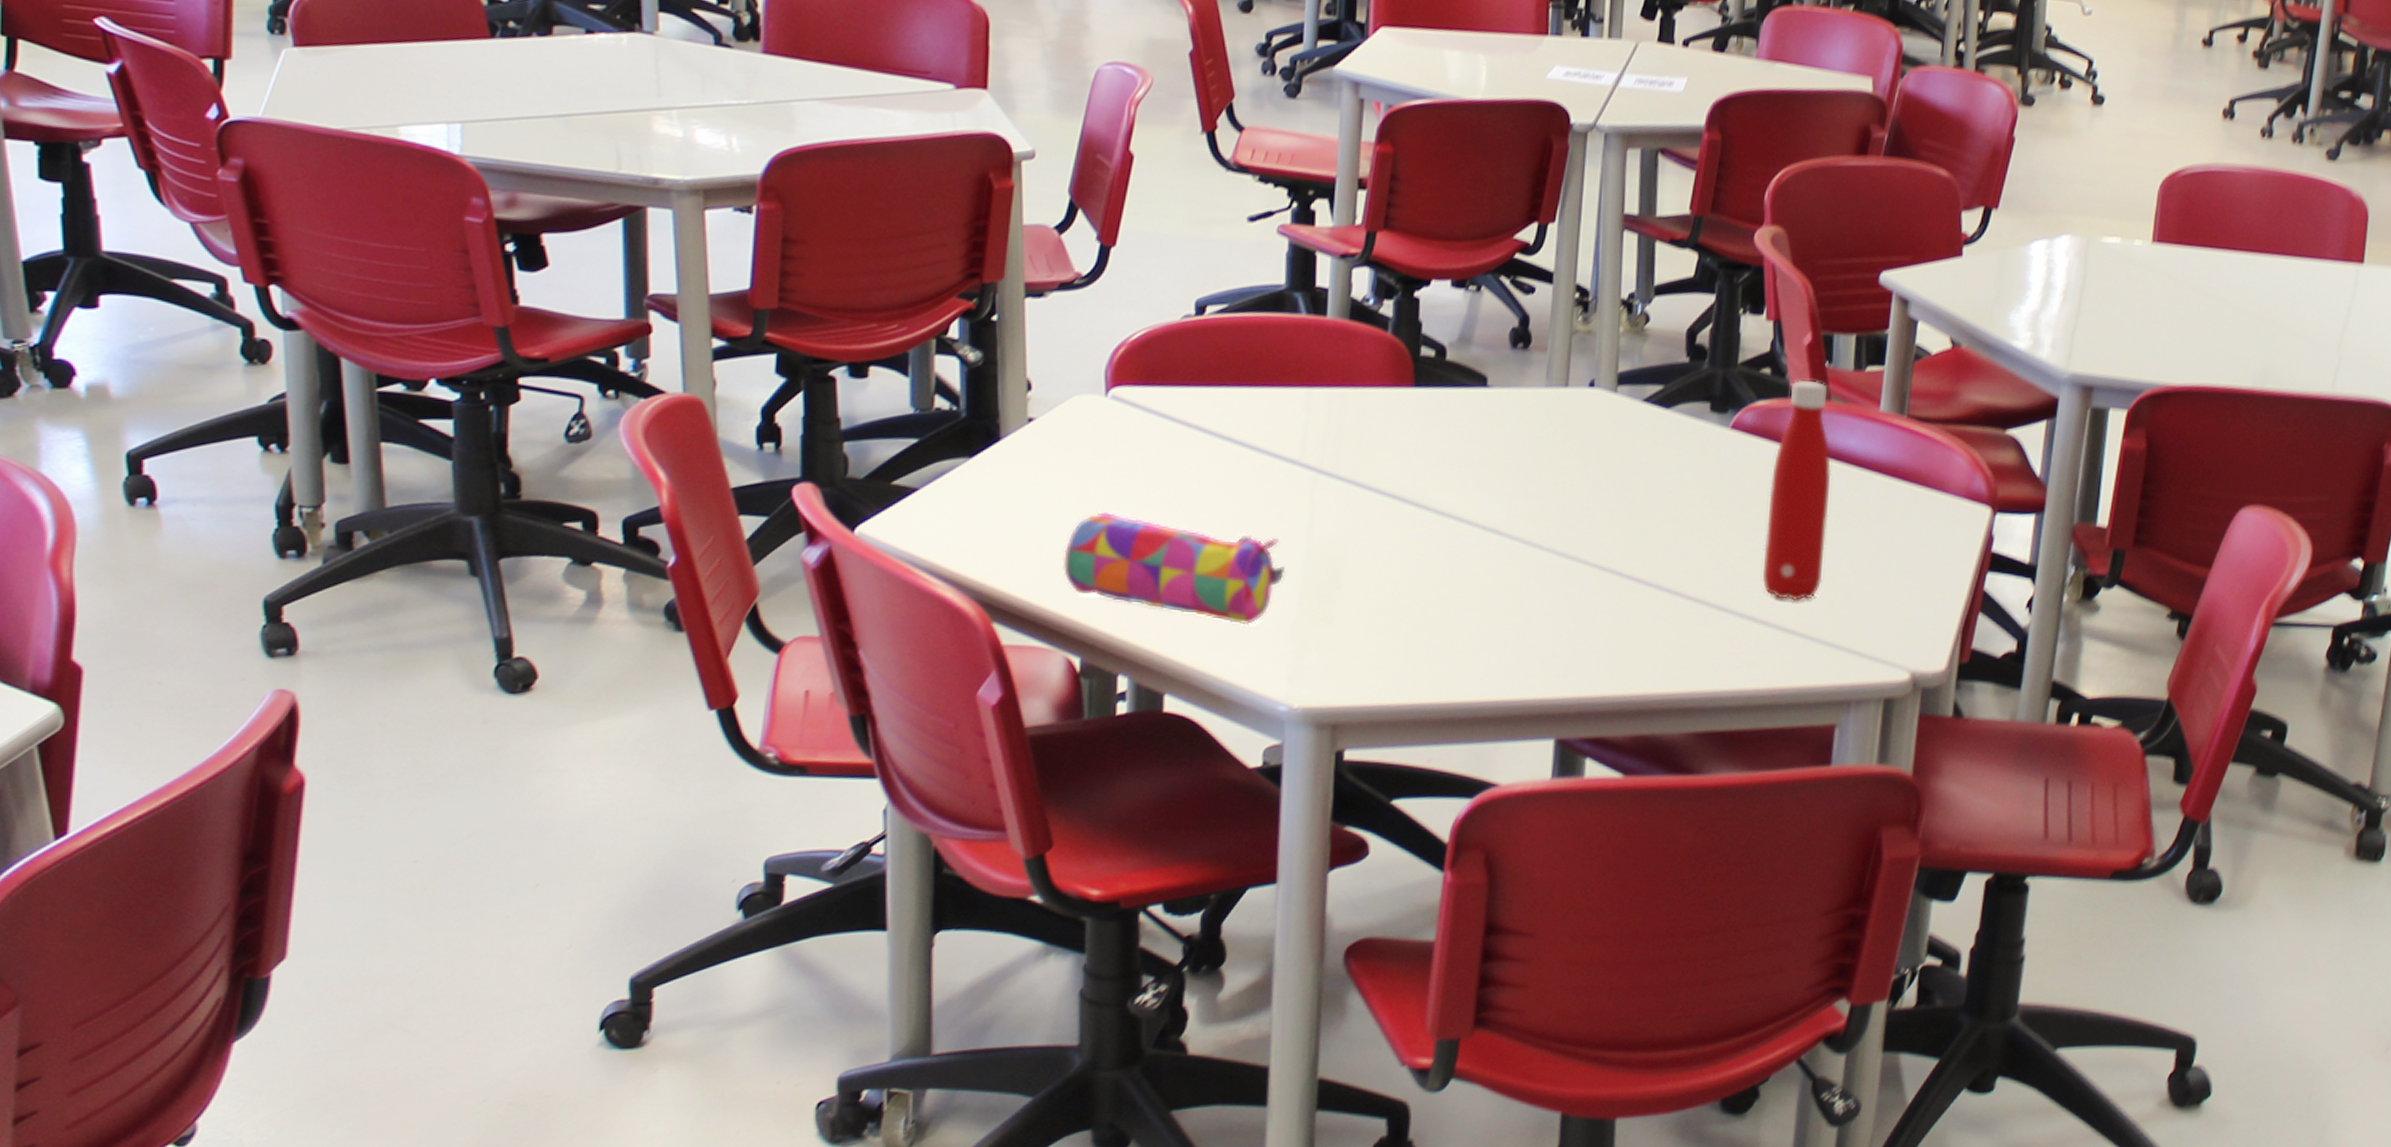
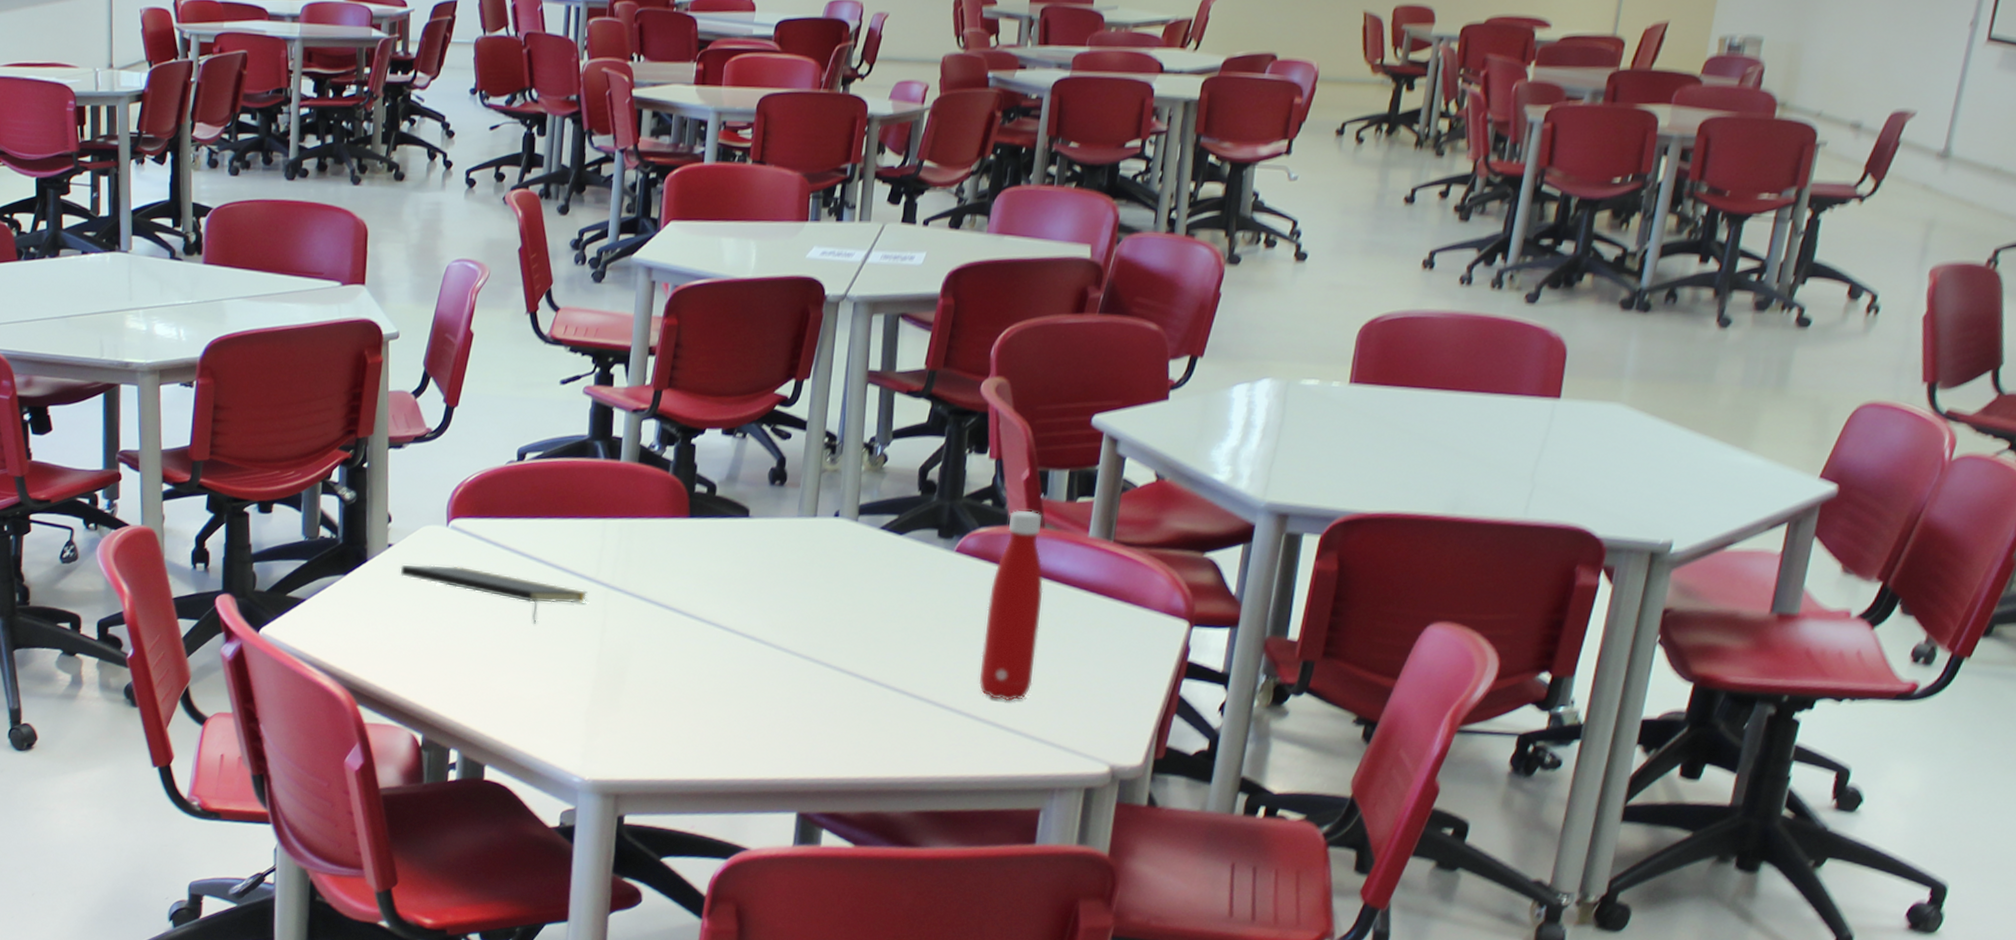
notepad: none [1045,444,1290,517] -> present [400,565,588,624]
pencil case: present [1064,512,1286,626] -> none [411,619,582,712]

